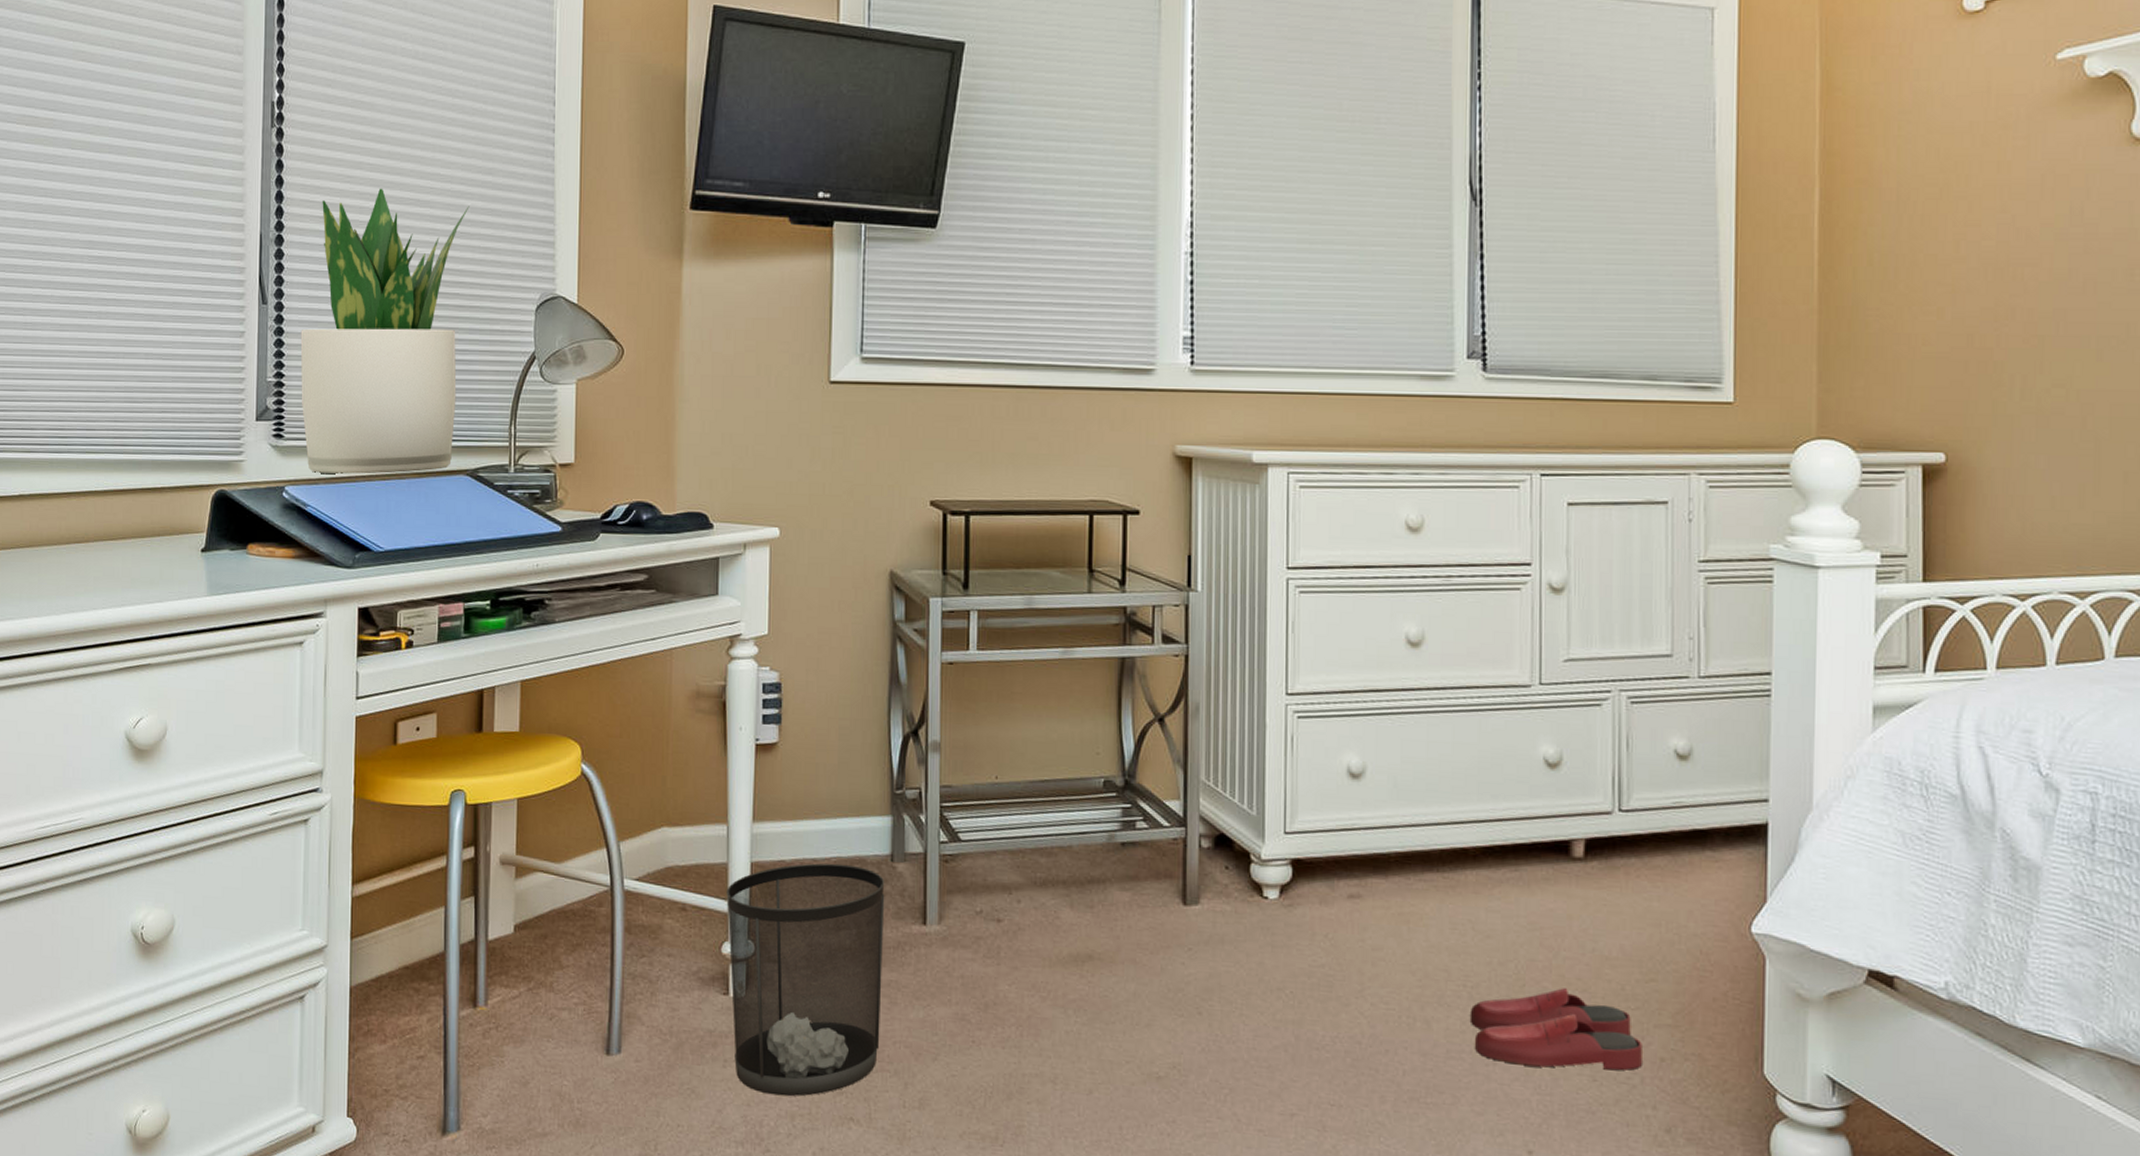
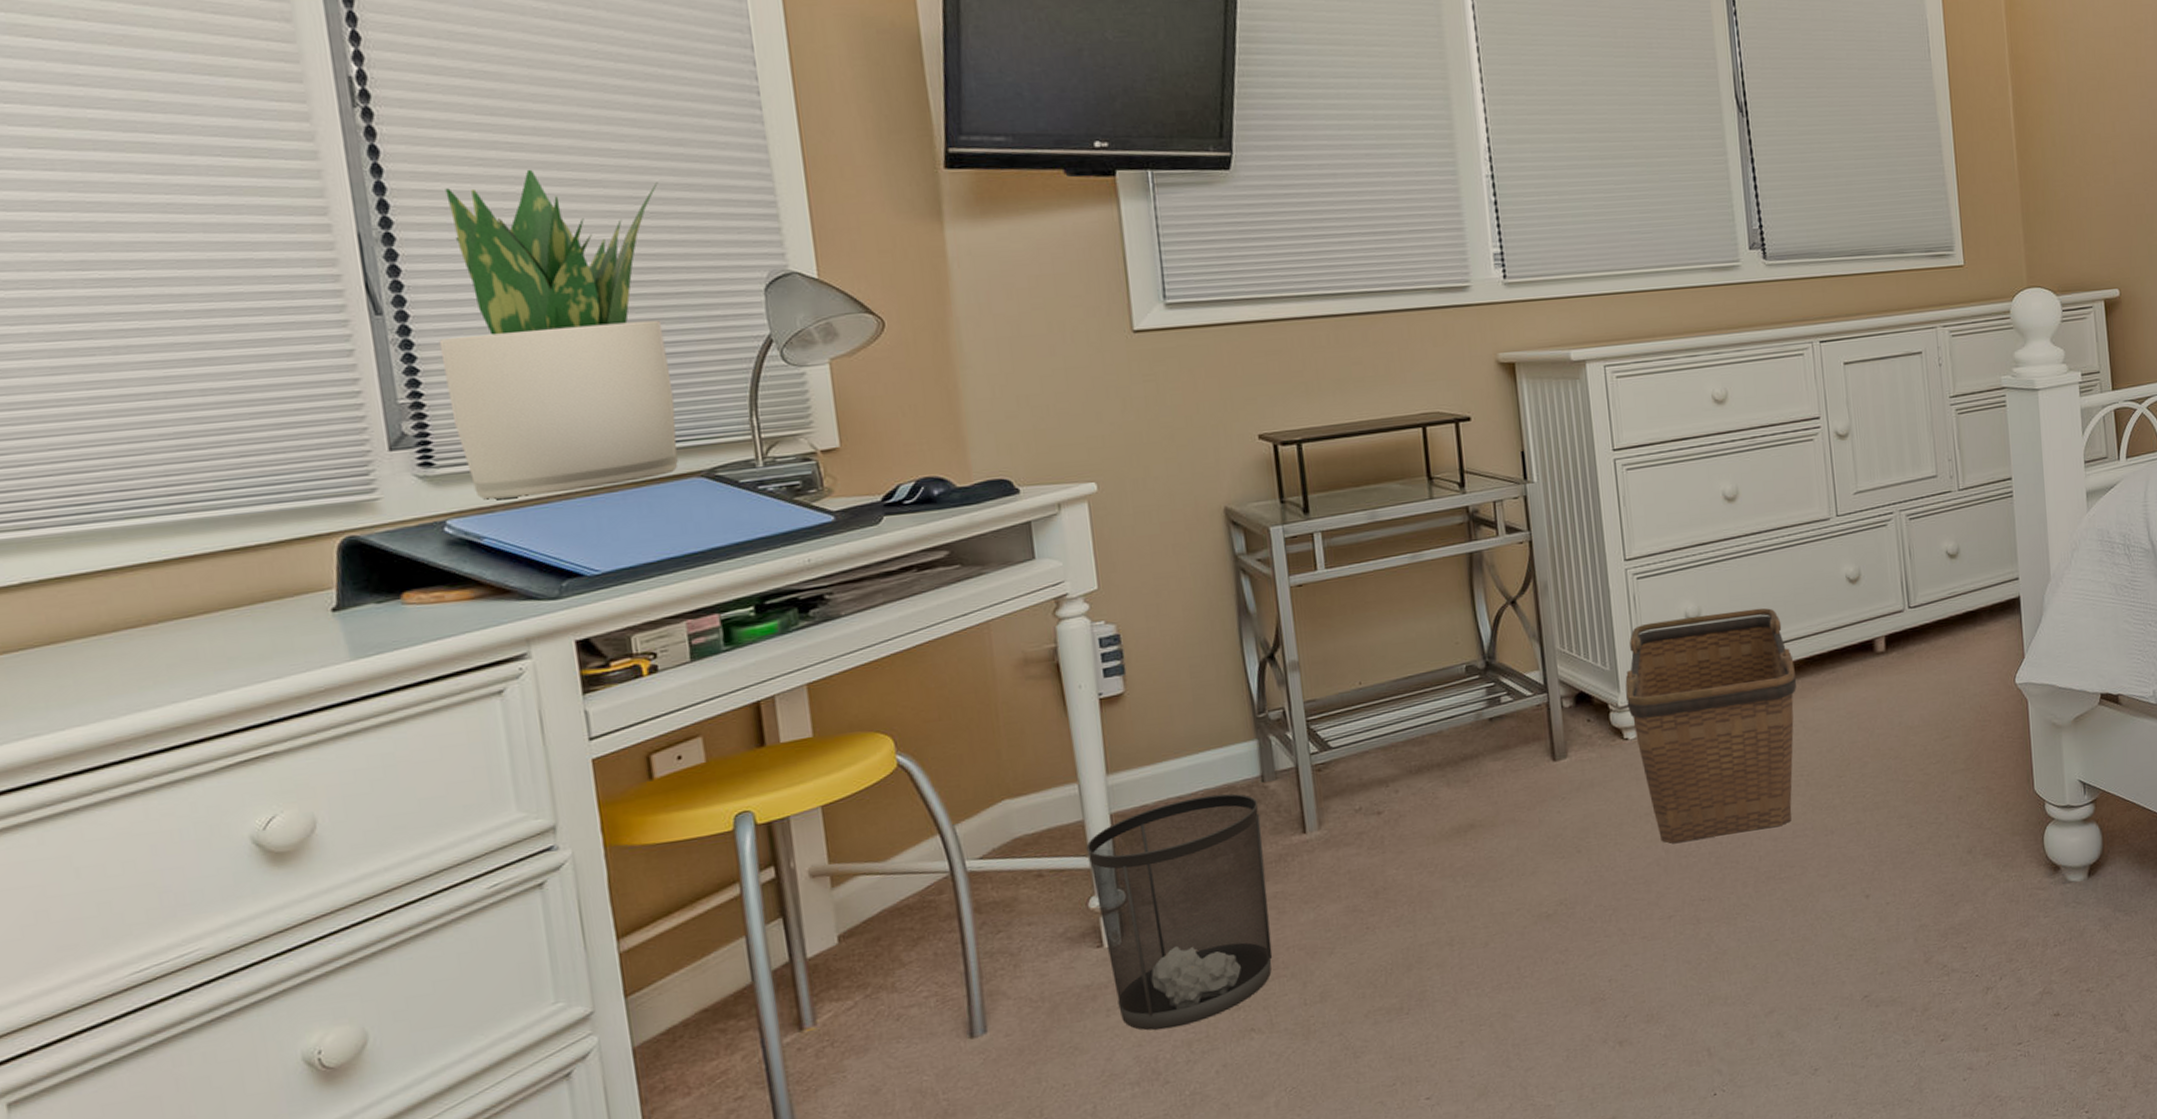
bicycle basket: none [1271,770,1469,1040] -> present [1625,608,1796,844]
slippers: present [1469,988,1642,1071] -> none [1808,759,1946,830]

